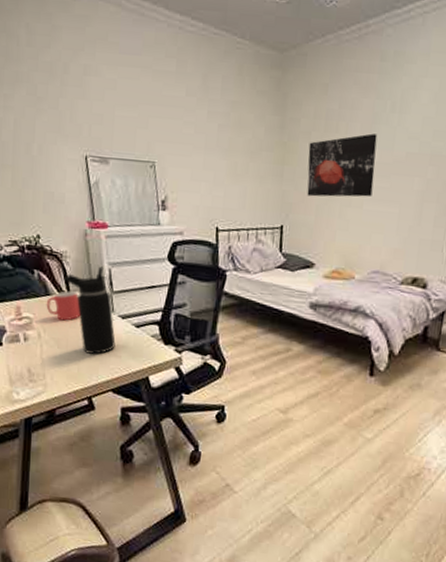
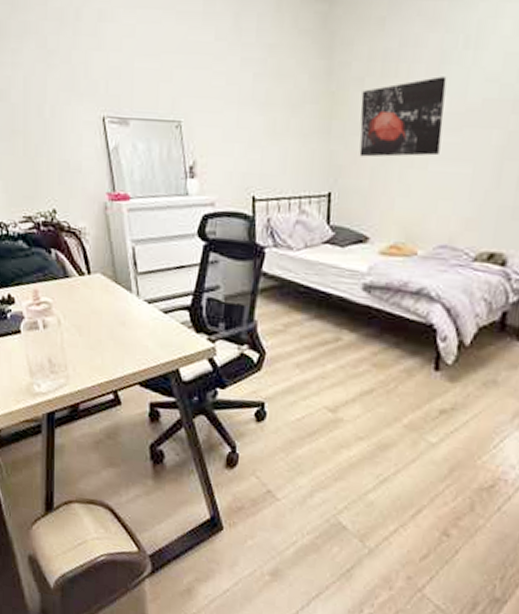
mug: present [46,291,81,321] -> none [65,272,103,306]
water bottle: present [64,266,116,354] -> none [83,244,142,344]

